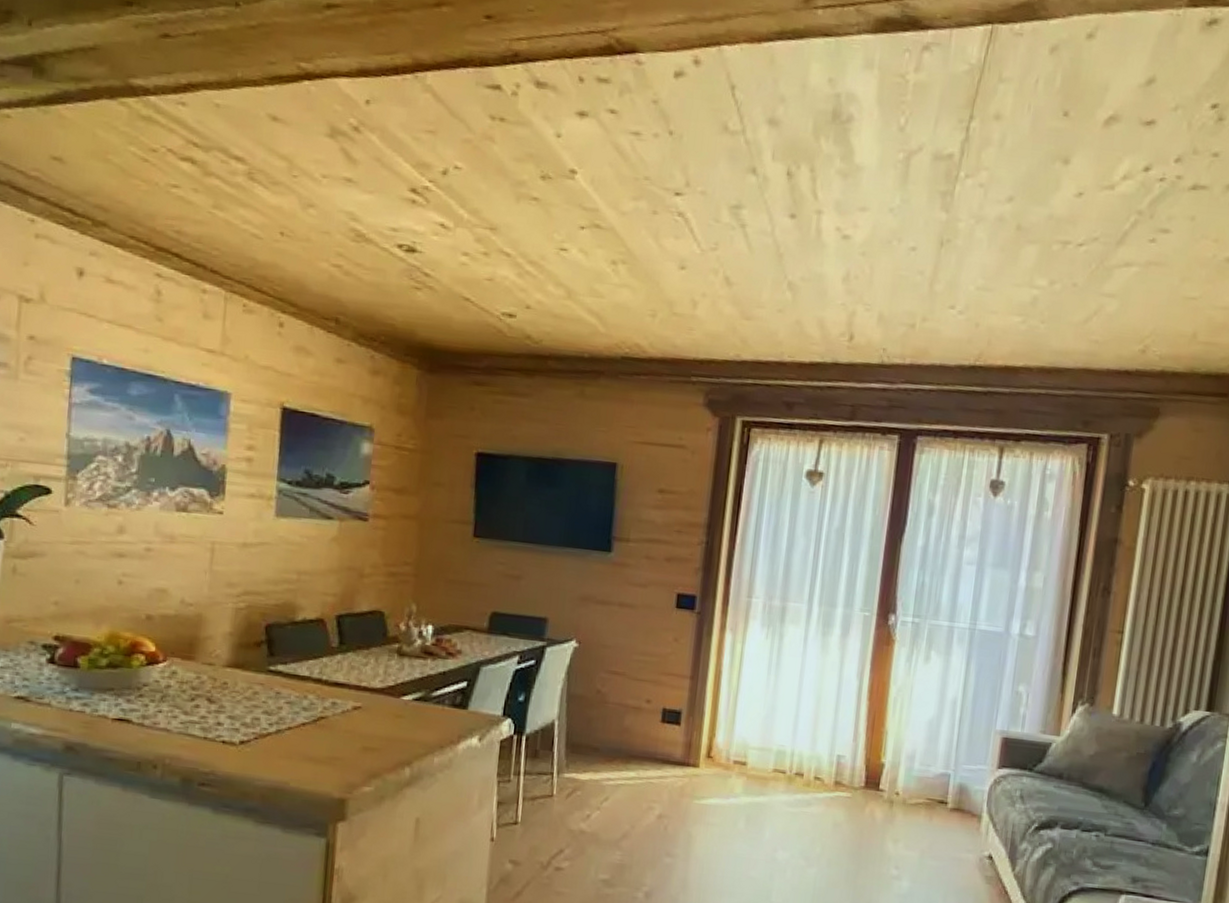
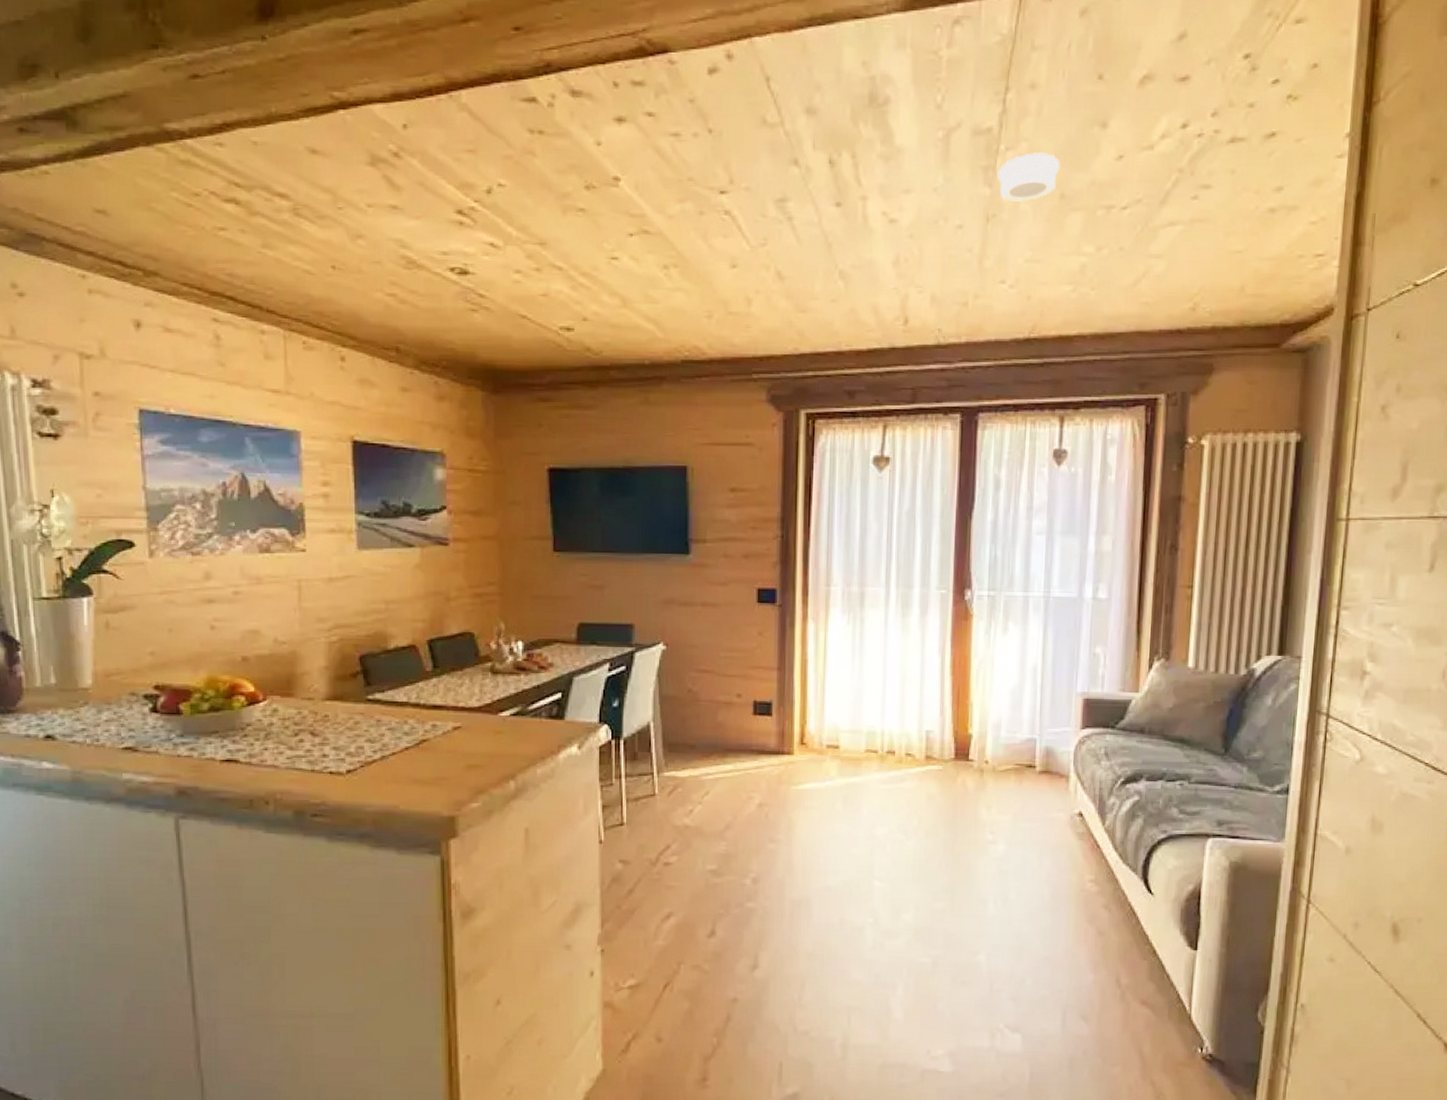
smoke detector: none [955,182,1019,230] -> present [997,151,1060,202]

